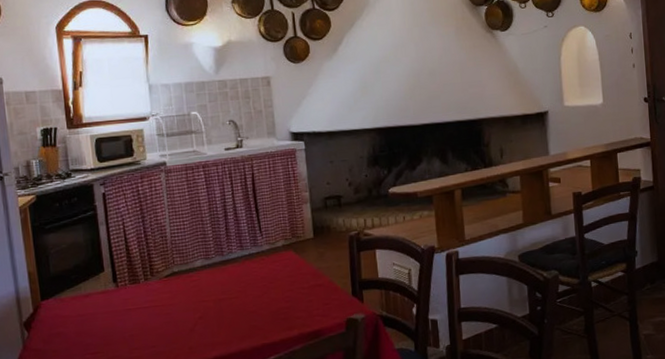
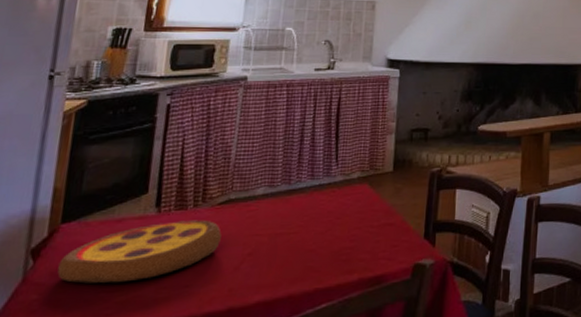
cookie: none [48,291,174,348] -> present [57,219,222,284]

